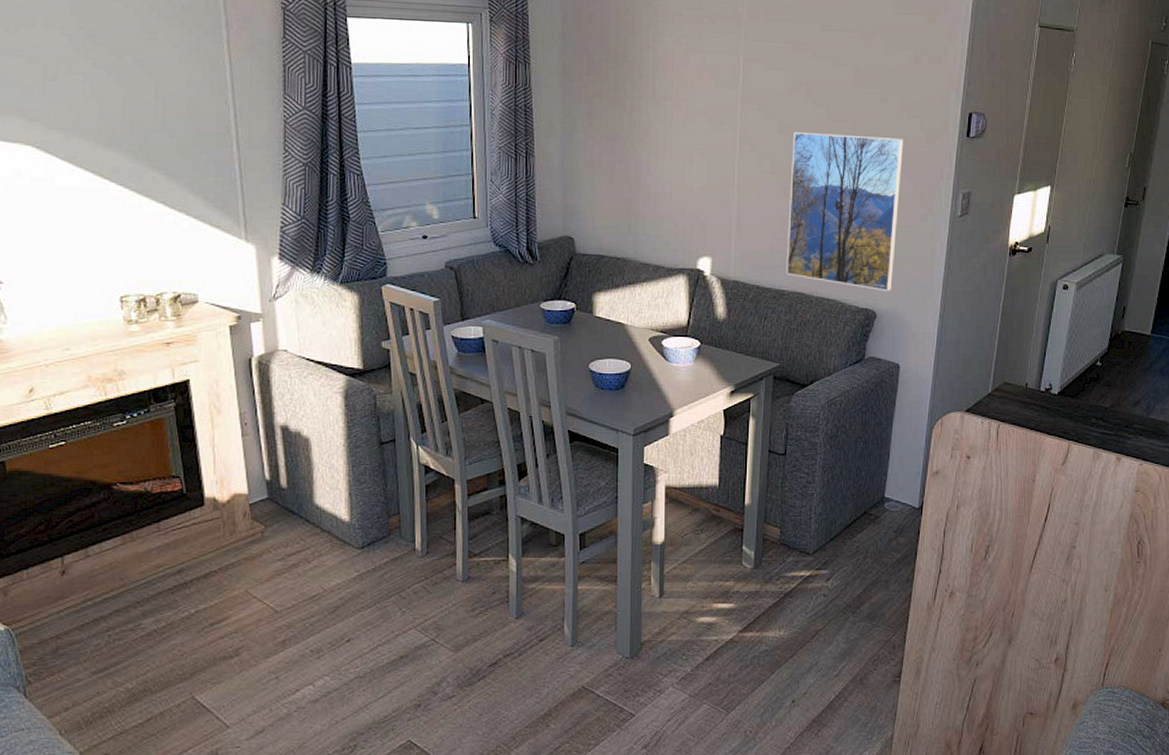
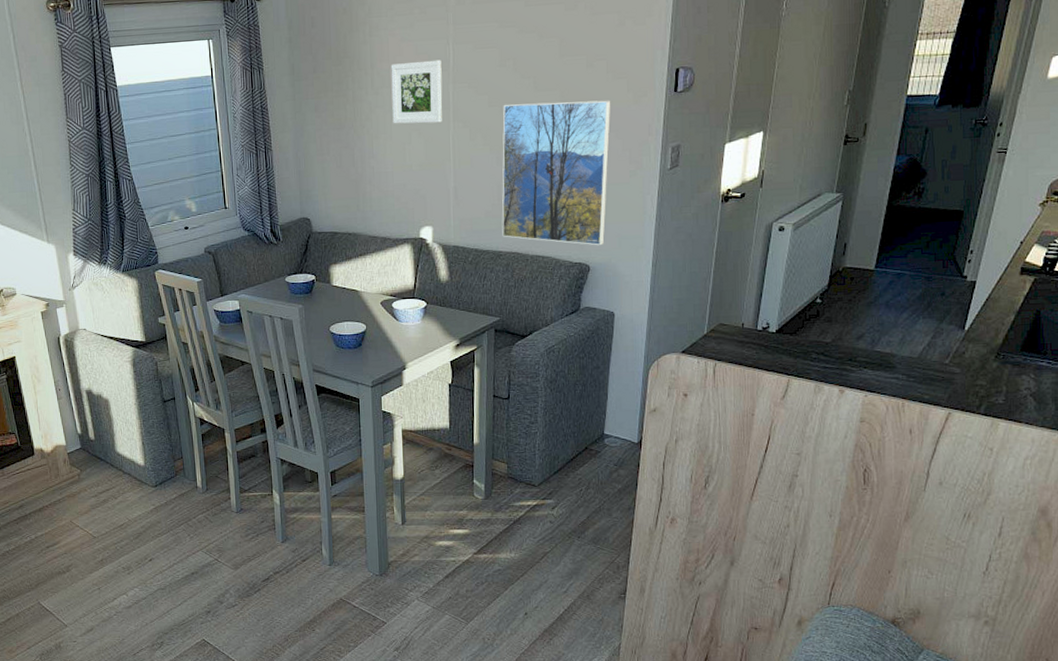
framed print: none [674,75,730,144] -> present [391,60,443,124]

